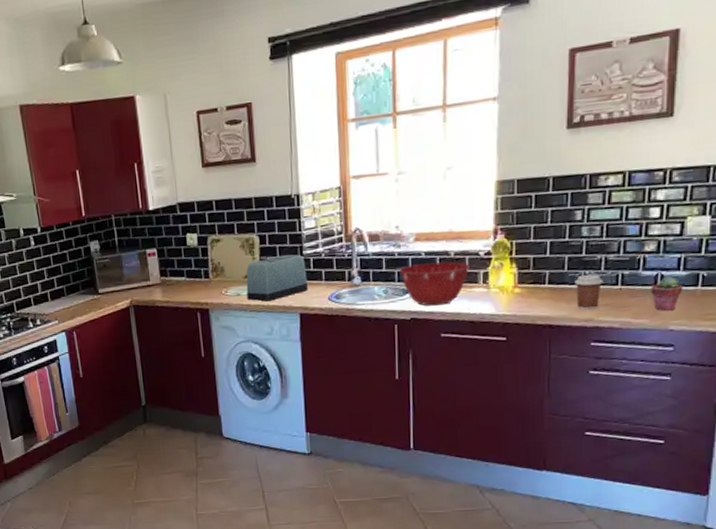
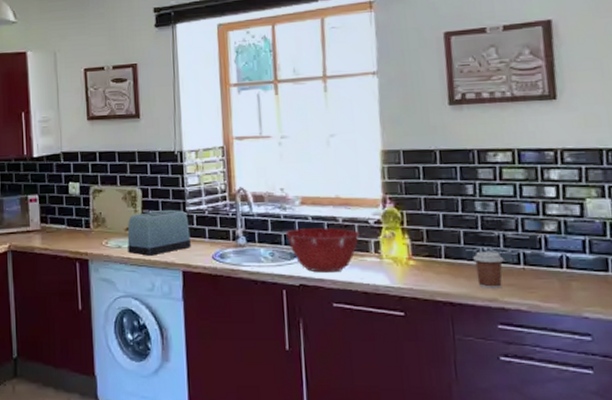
potted succulent: present [651,277,683,312] -> none [556,260,593,297]

